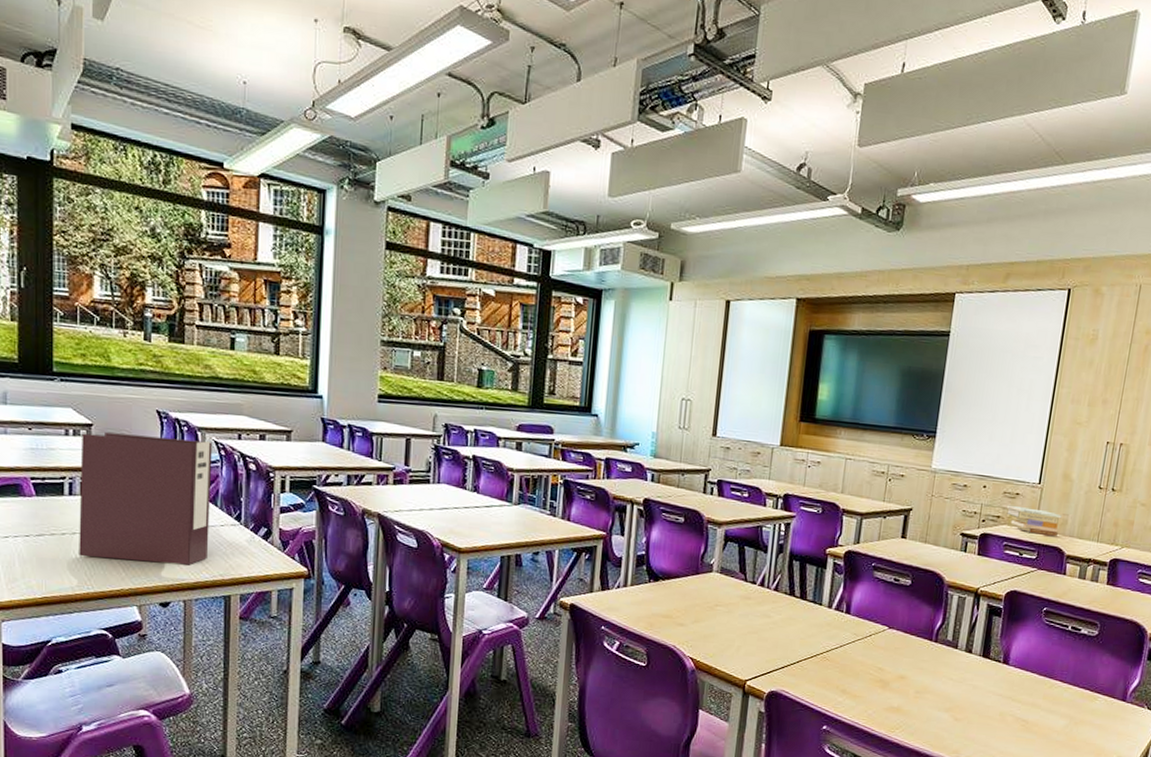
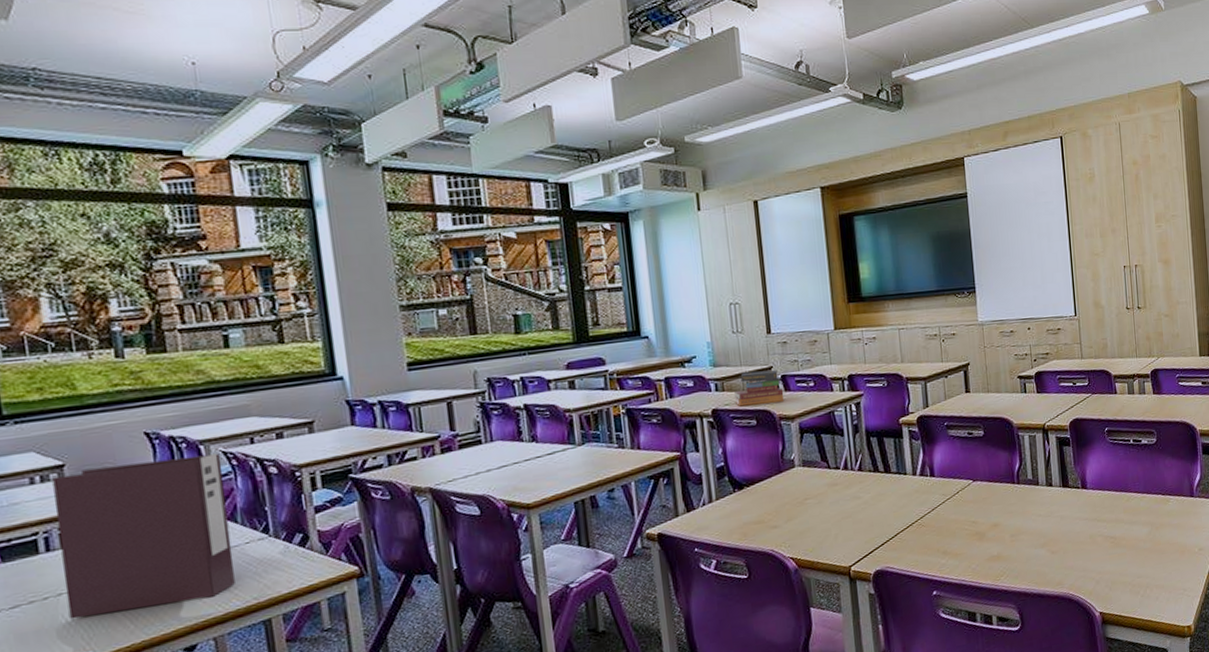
books: none [667,469,717,507] -> present [733,370,784,407]
books: present [1006,504,1062,537] -> none [1052,339,1102,363]

